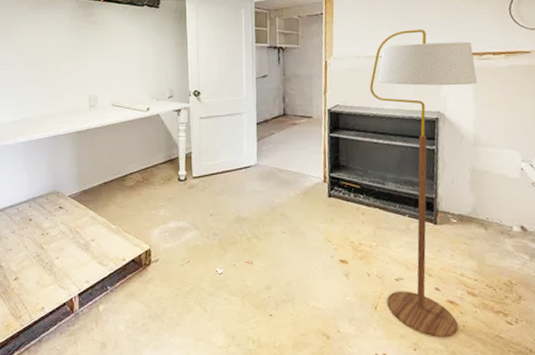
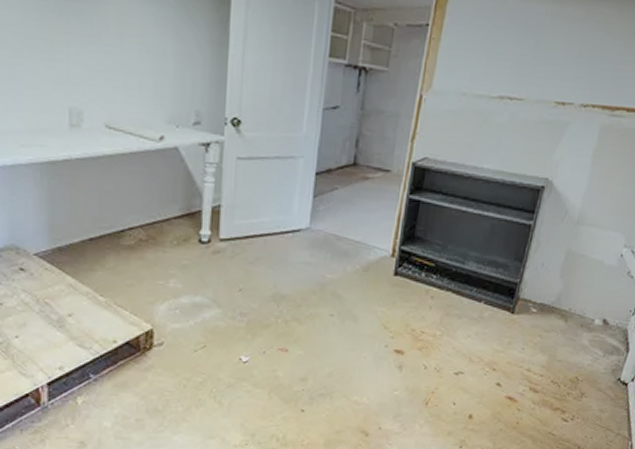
floor lamp: present [369,30,478,338] -> none [439,64,606,435]

